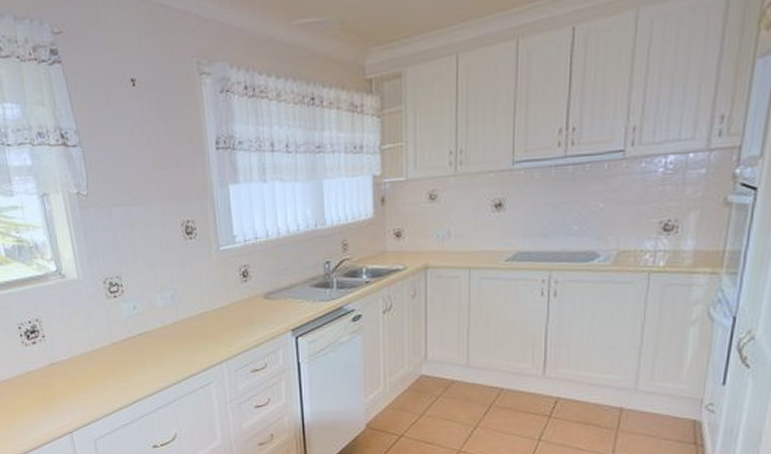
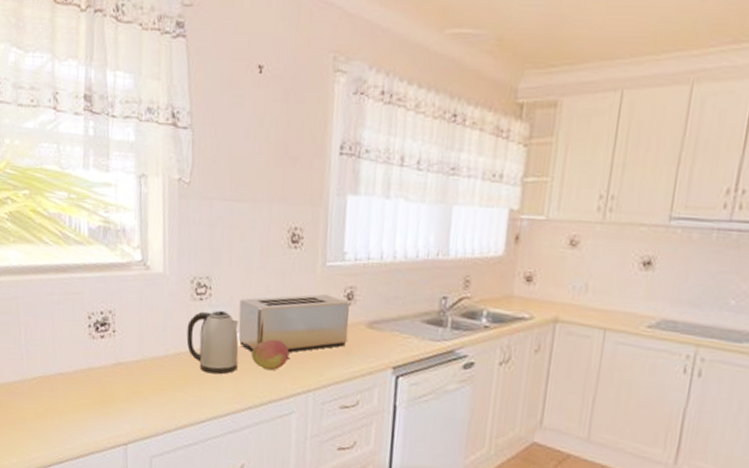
kettle: none [107,303,157,360] -> present [186,310,239,374]
toaster: none [149,275,249,336] -> present [238,294,350,353]
fruit: none [167,321,202,349] -> present [251,339,290,371]

